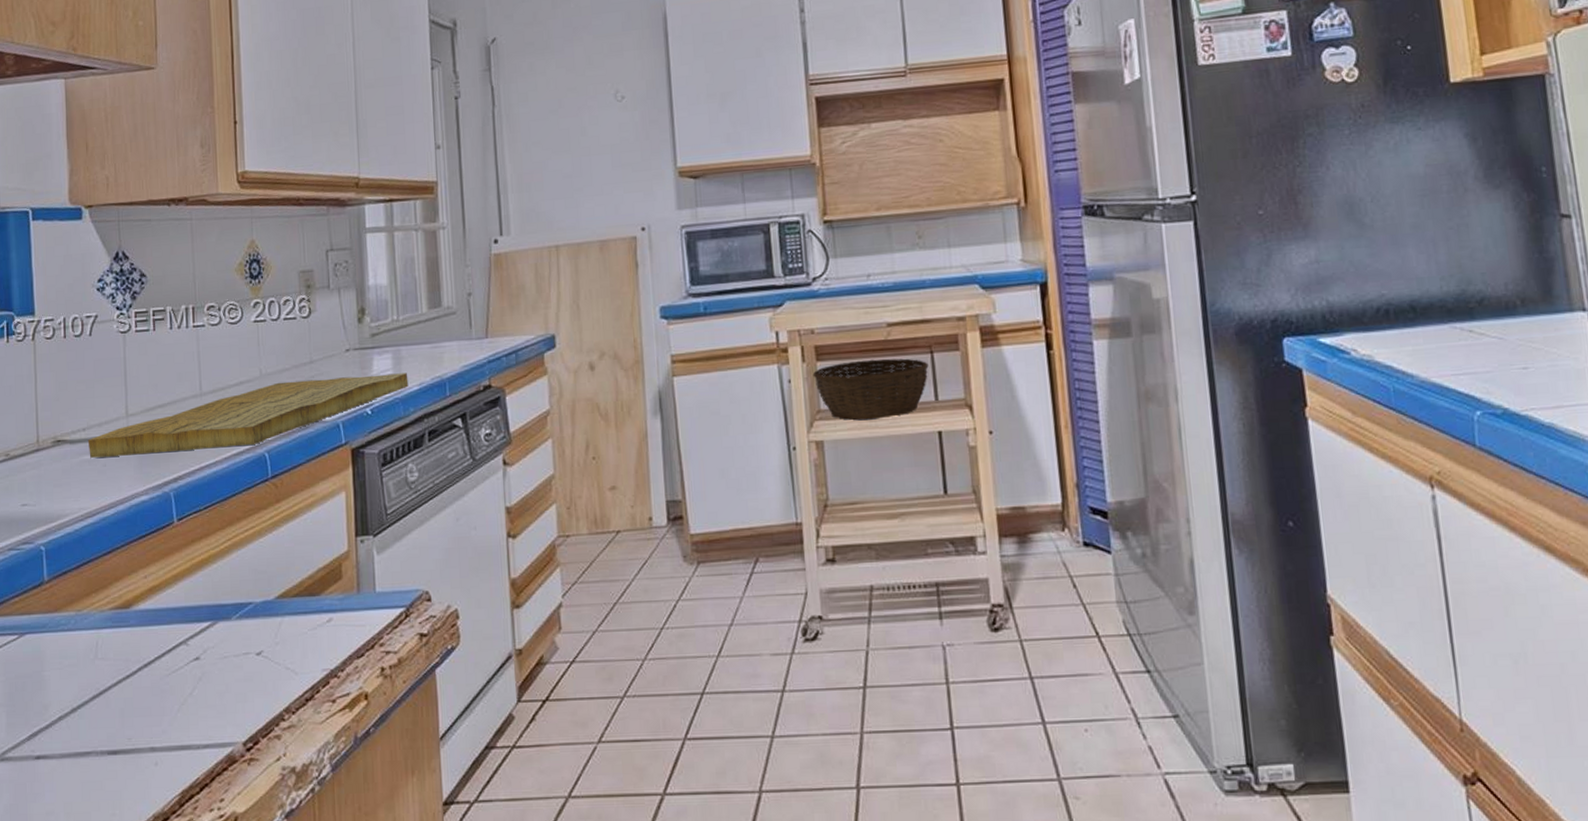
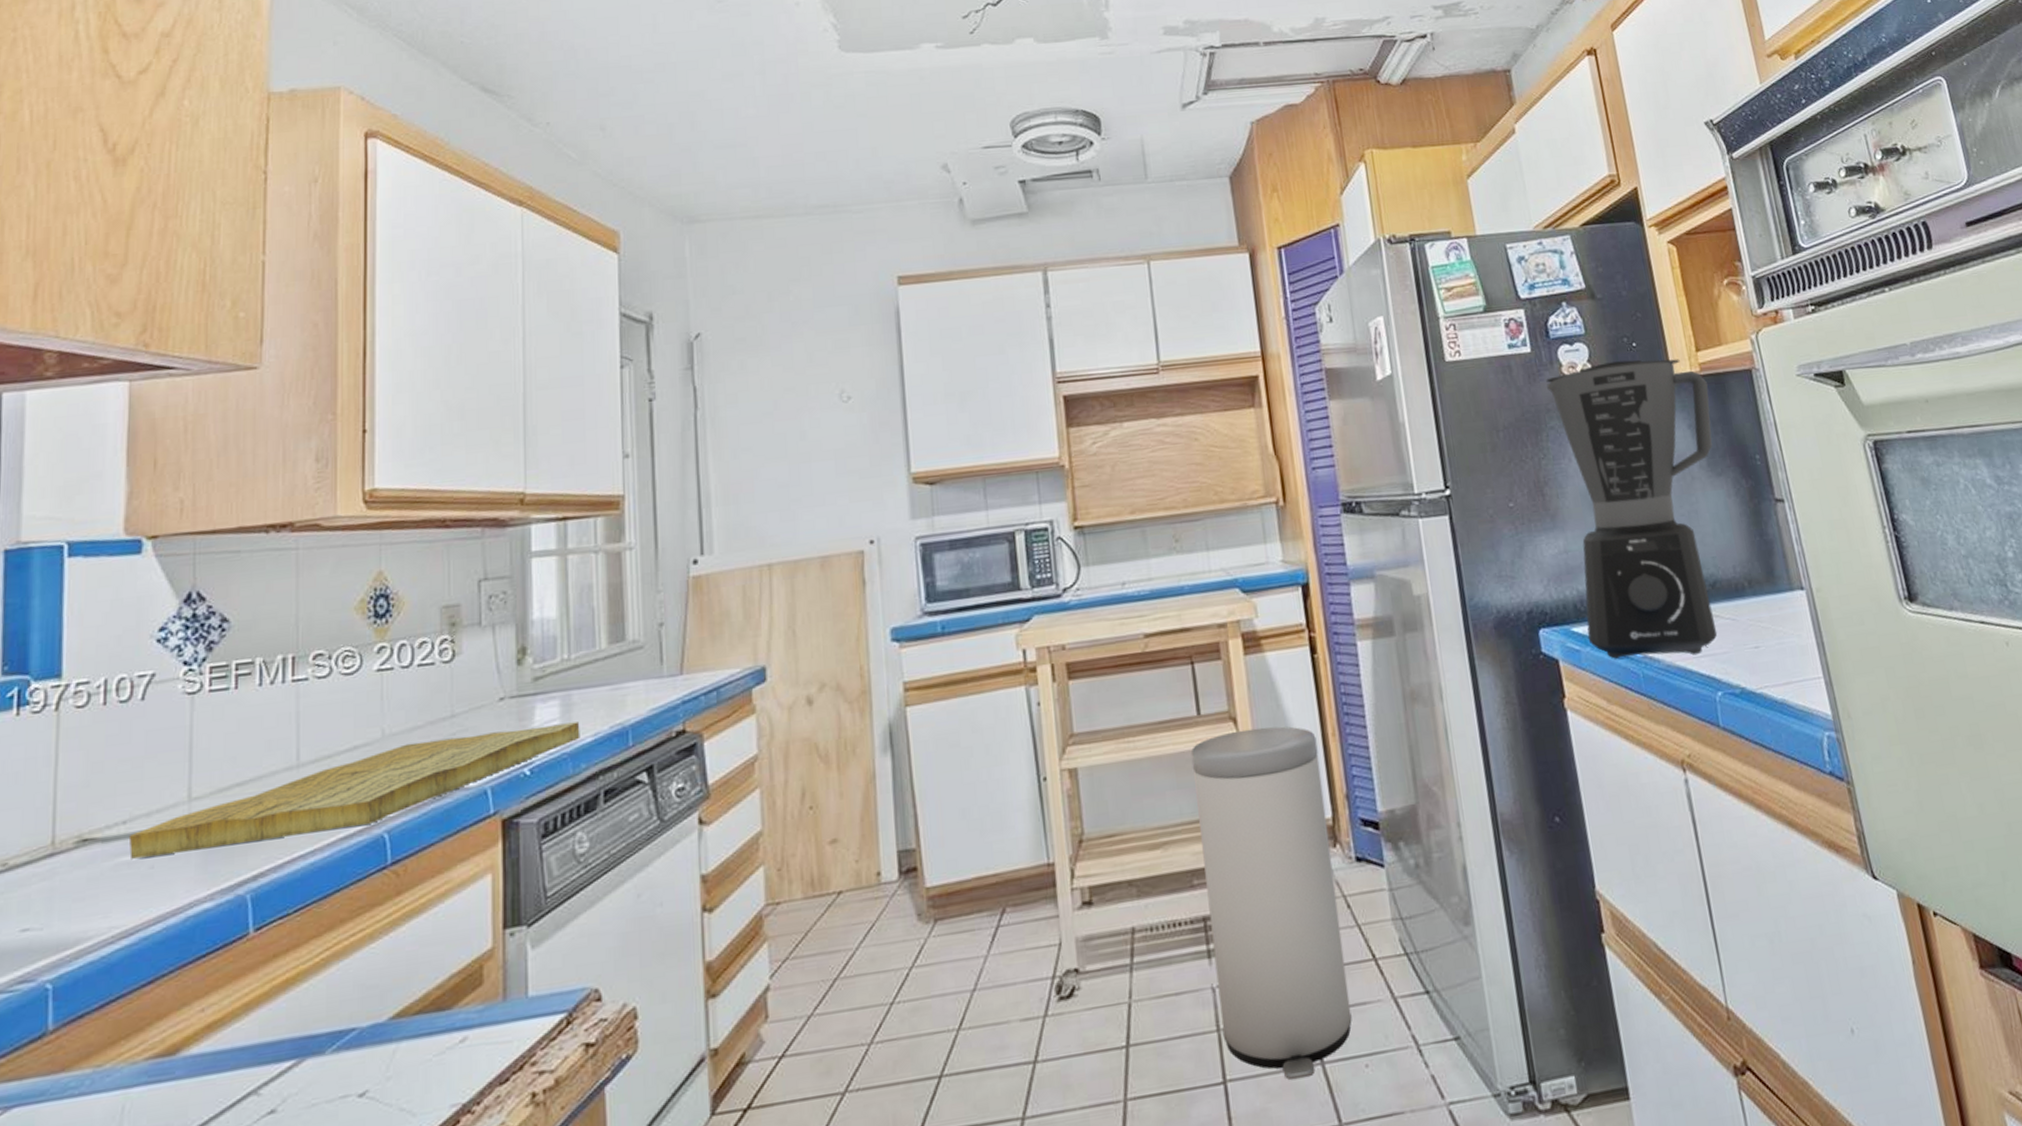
basket: present [812,358,929,420] -> none [1064,671,1190,743]
pedal bin: none [928,415,1074,735] -> present [1190,726,1352,1081]
blender: none [1306,63,1492,373] -> present [1546,359,1718,659]

